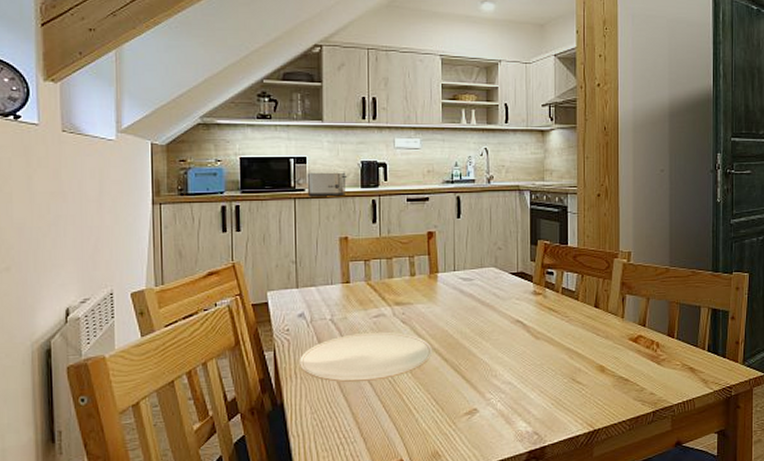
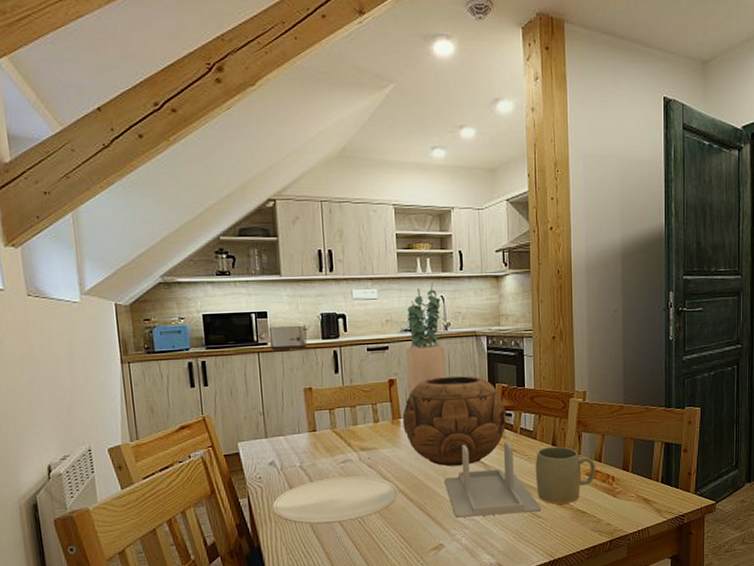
decorative bowl: none [440,230,547,325] -> present [402,376,506,467]
vase: none [446,134,487,249] -> present [405,282,446,395]
napkin holder: none [481,301,581,381] -> present [444,441,541,518]
mug: none [576,308,640,370] -> present [535,446,596,504]

